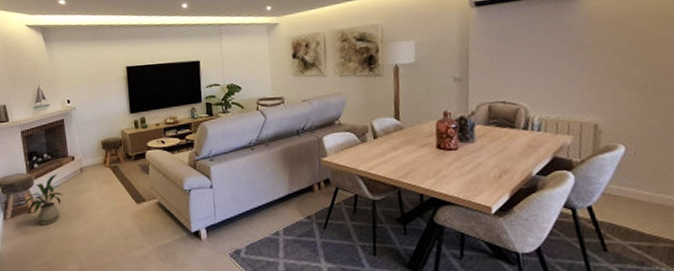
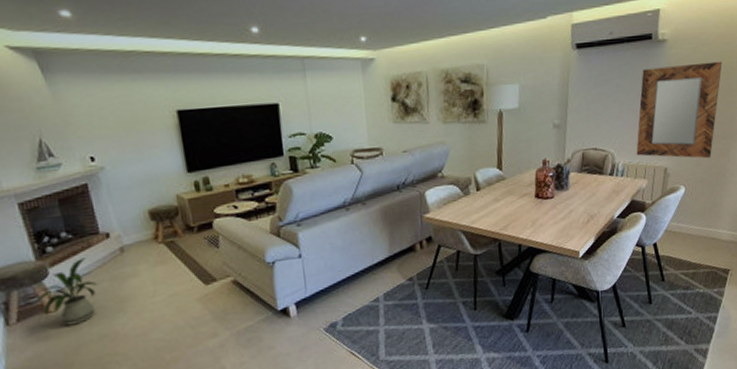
home mirror: none [554,11,662,116] -> present [636,61,722,159]

